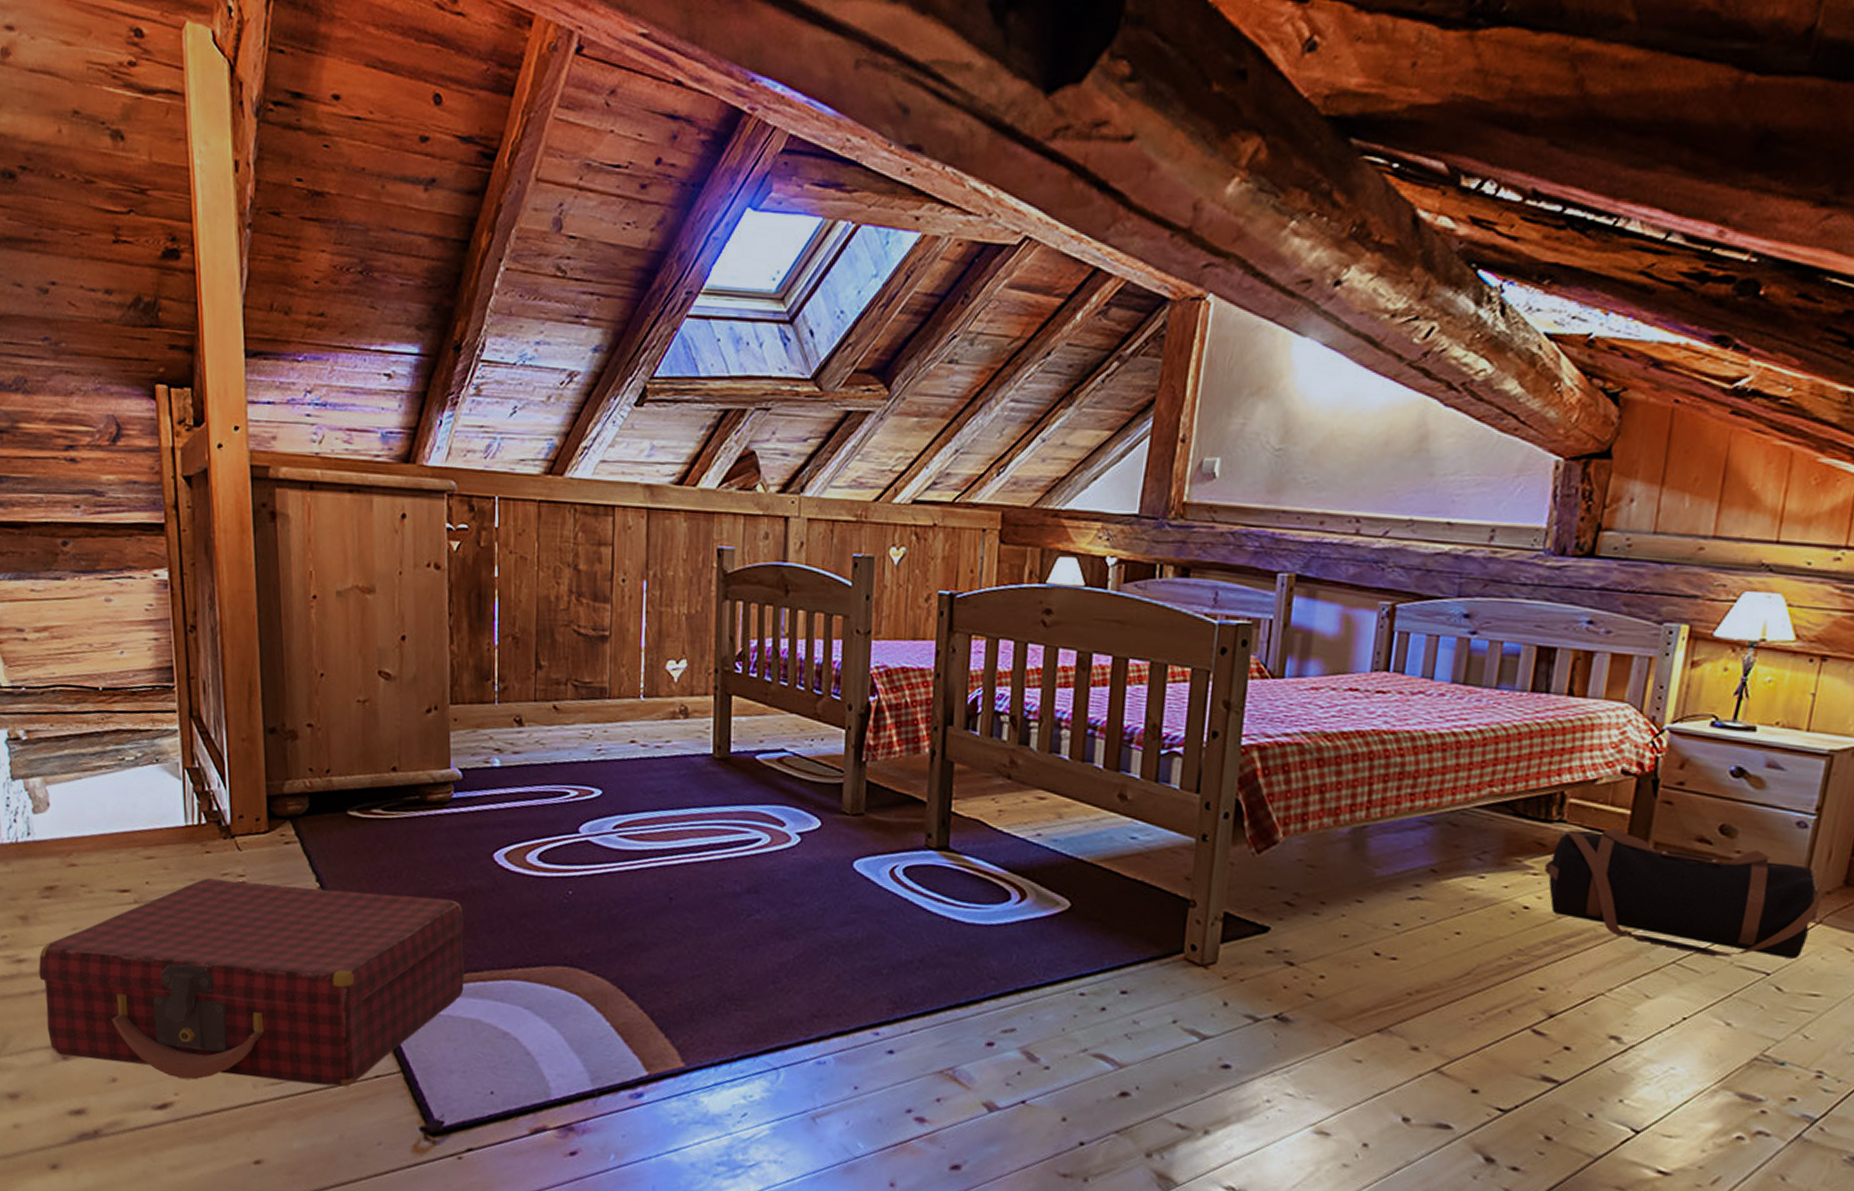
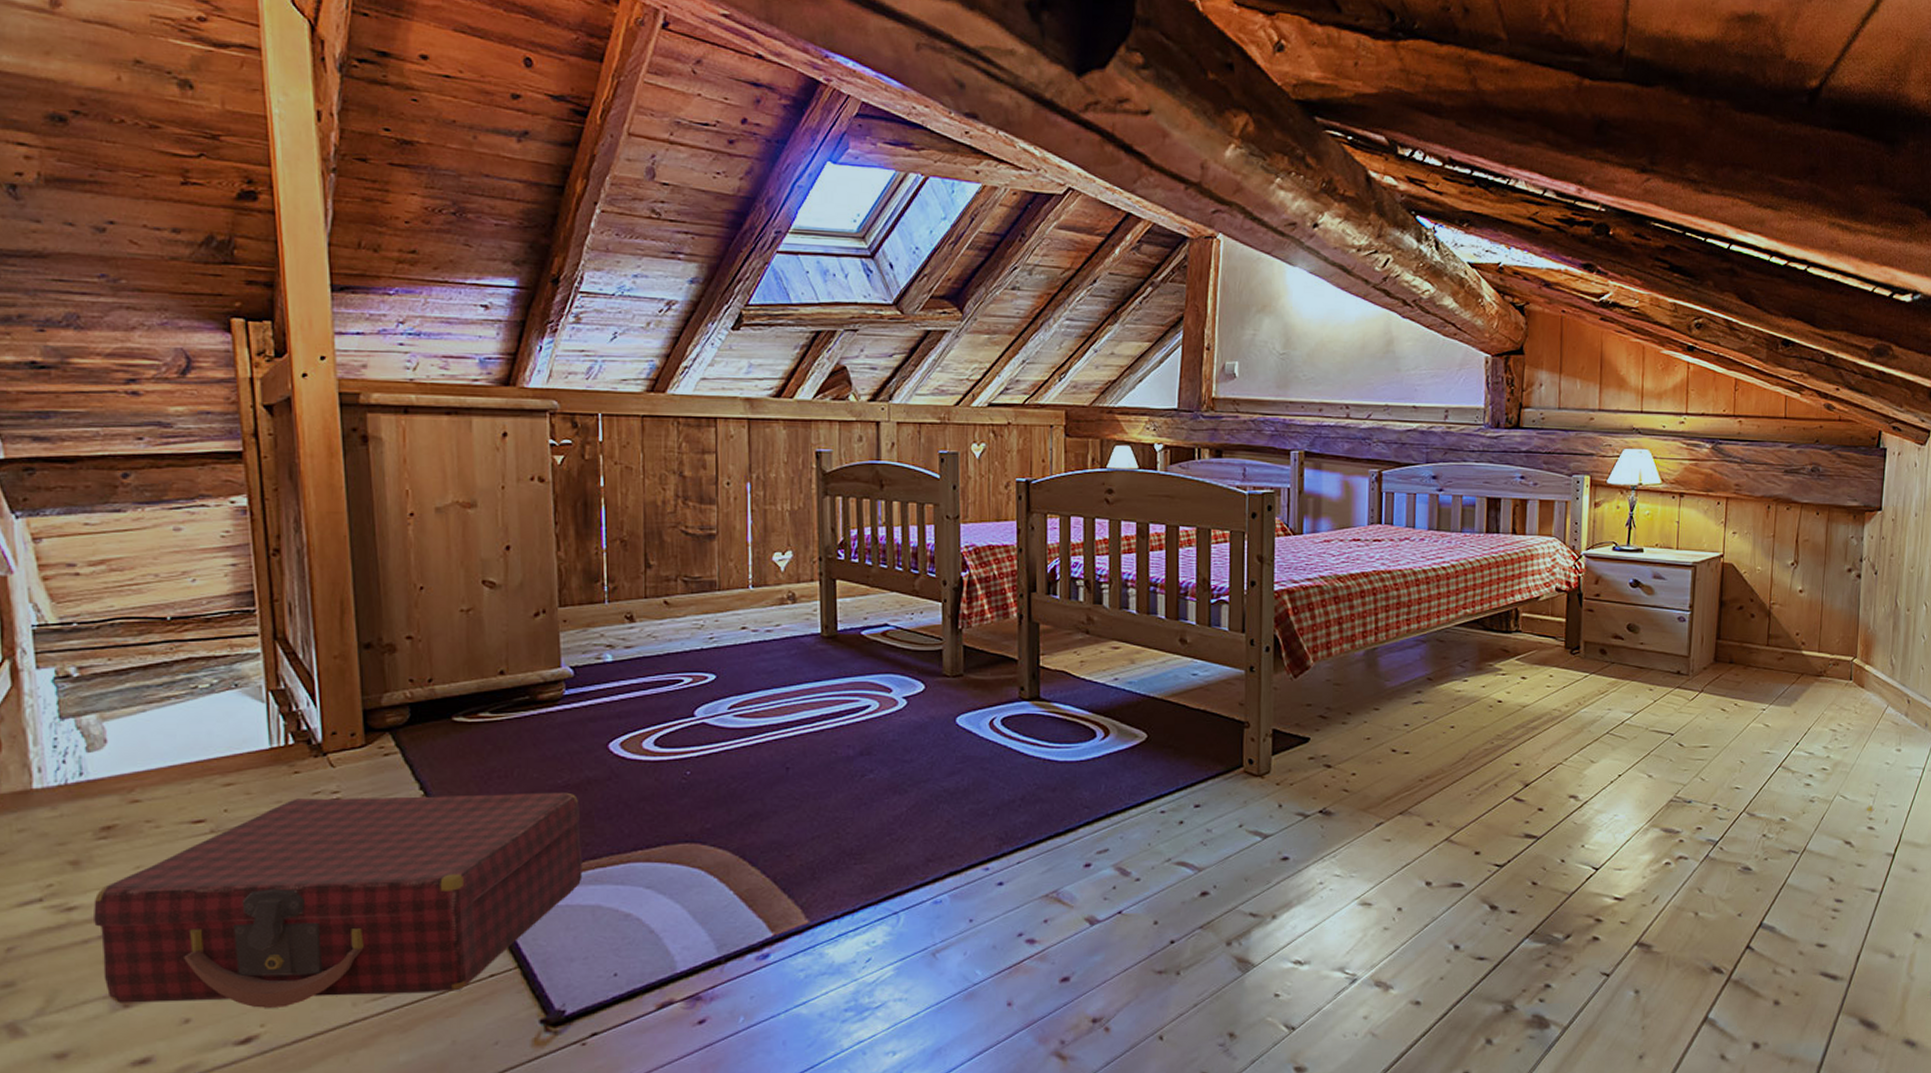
duffel bag: present [1544,829,1824,959] -> none [1509,634,1702,724]

